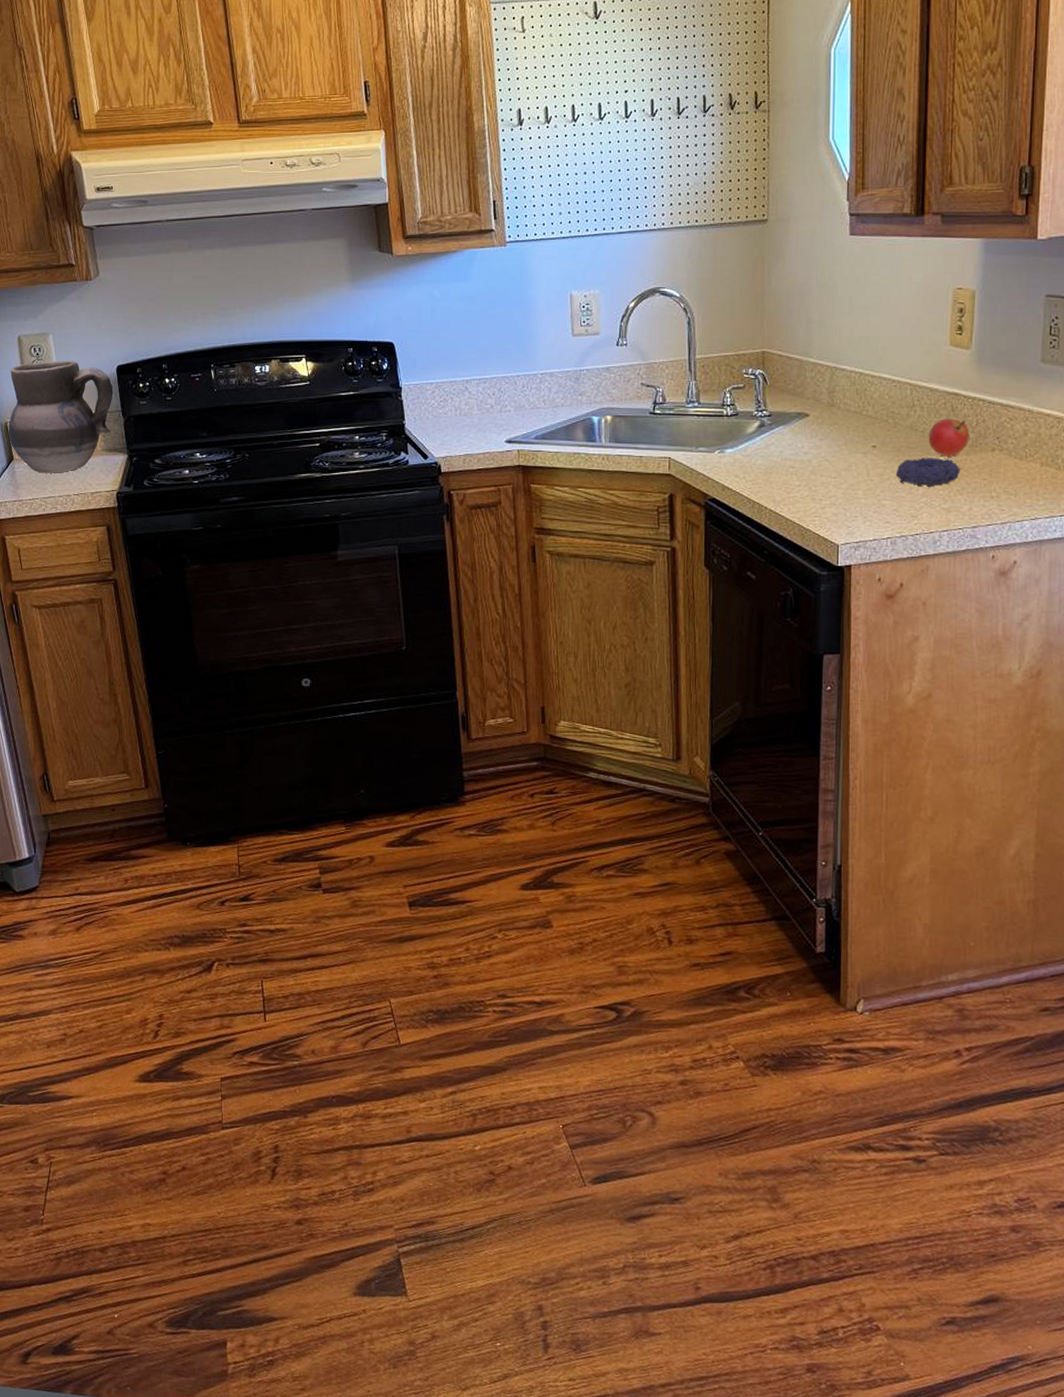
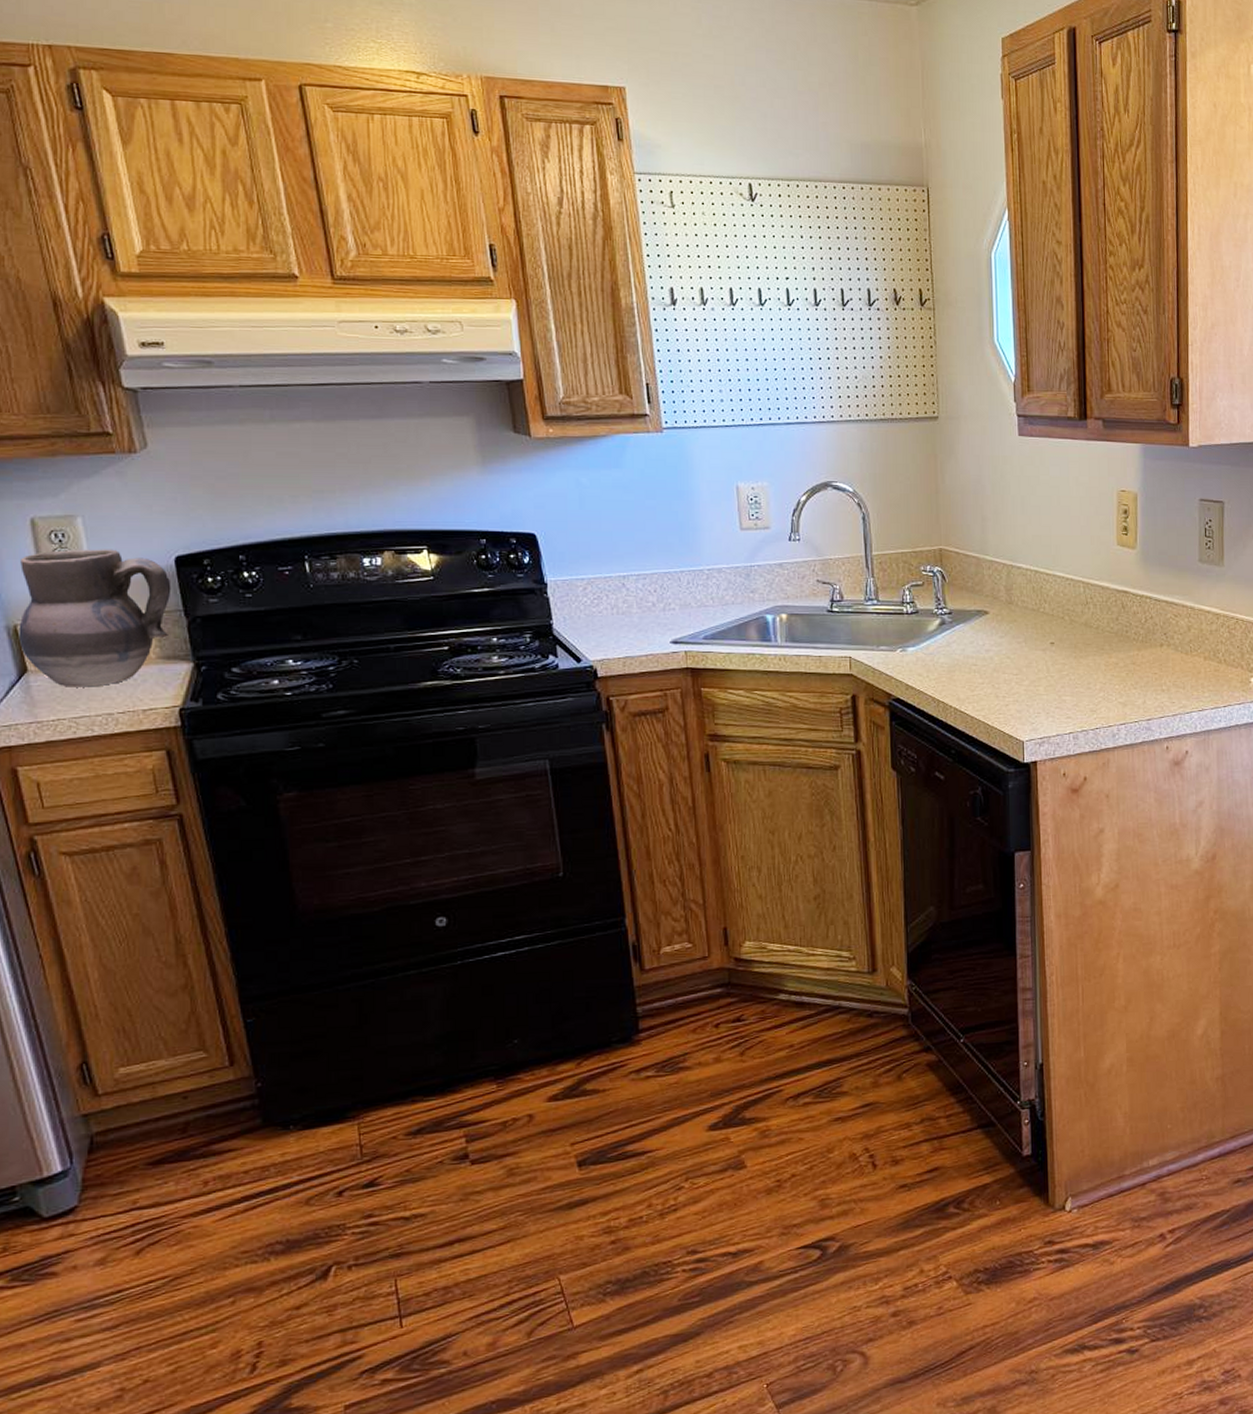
sponge: present [895,458,961,487] -> none [1074,653,1133,682]
fruit: present [928,418,969,457] -> none [1102,615,1140,652]

